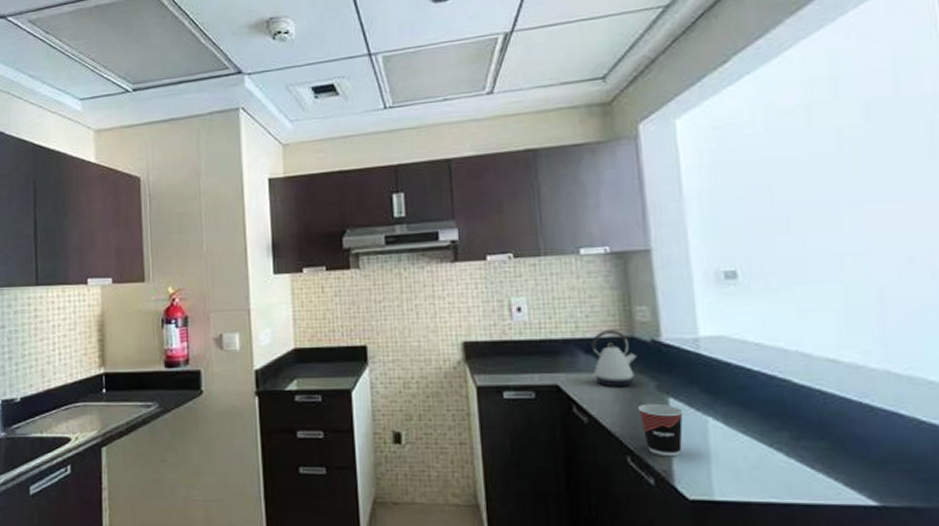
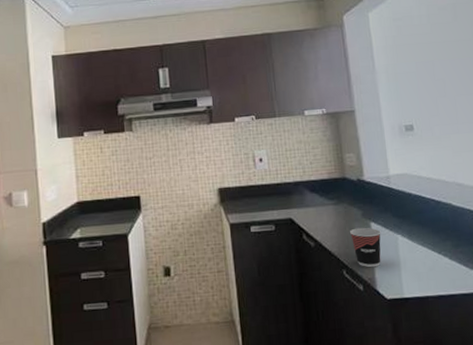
kettle: present [591,330,637,388] -> none [315,173,348,218]

